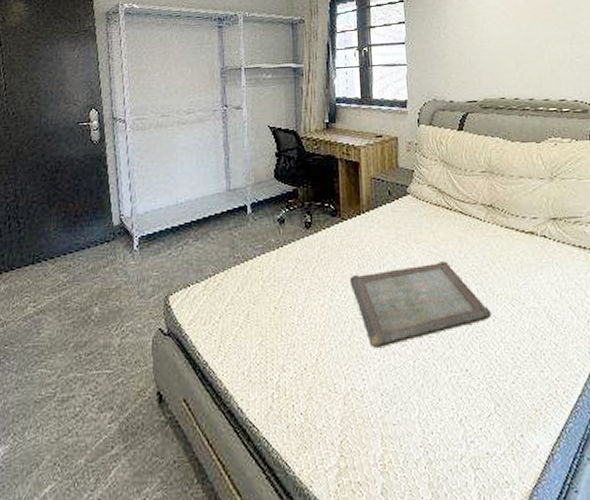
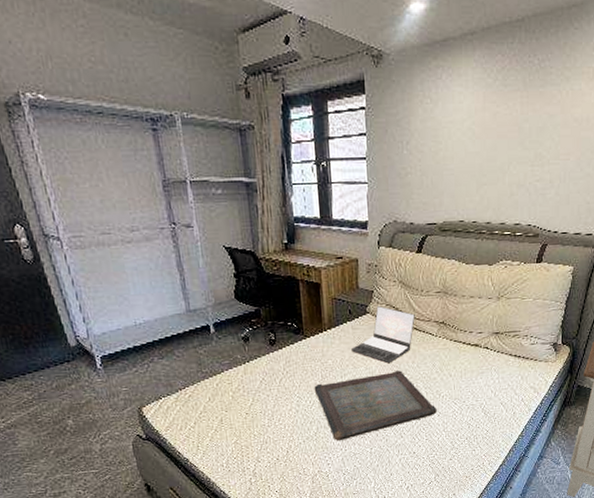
laptop: none [391,186,460,253] -> present [351,306,415,364]

